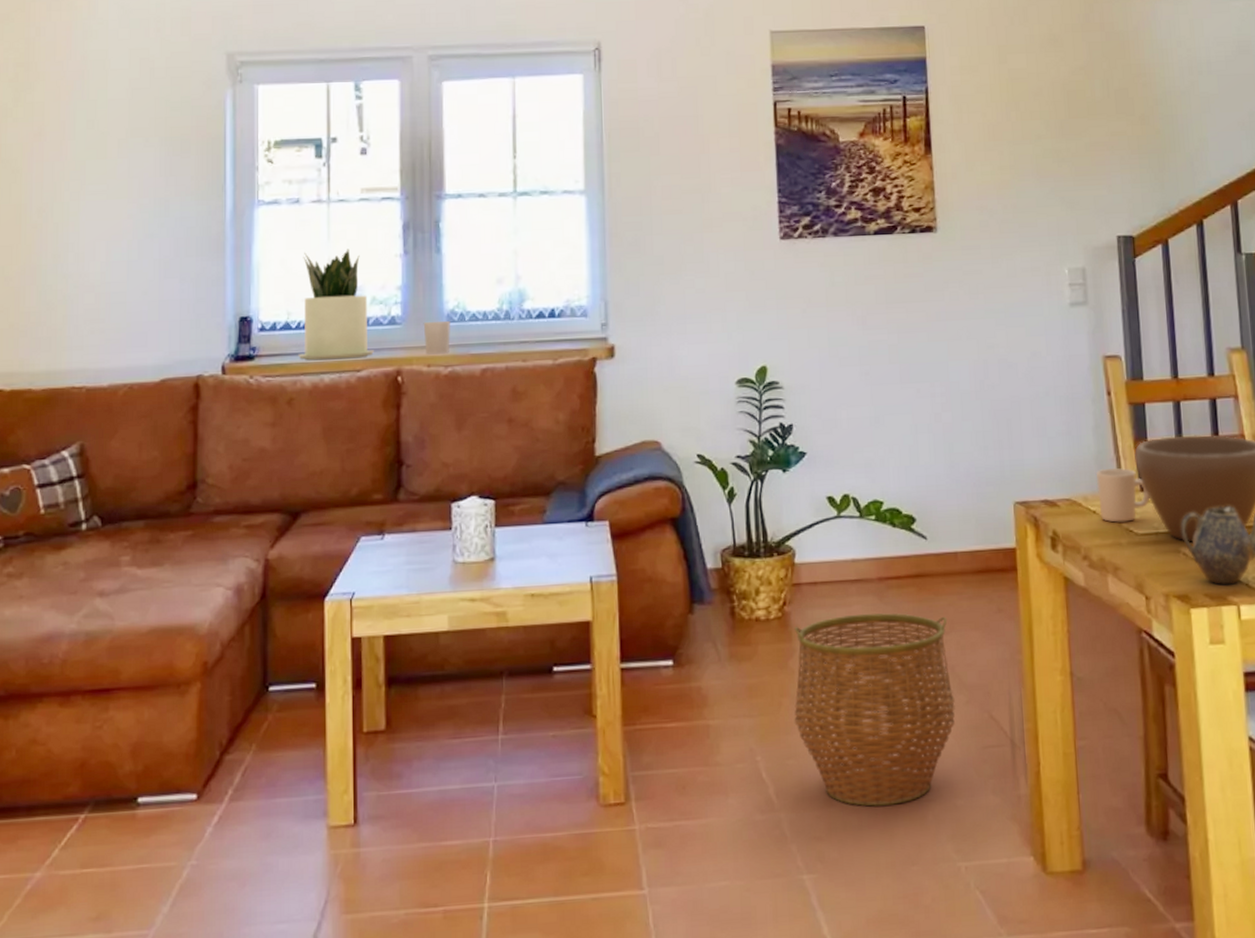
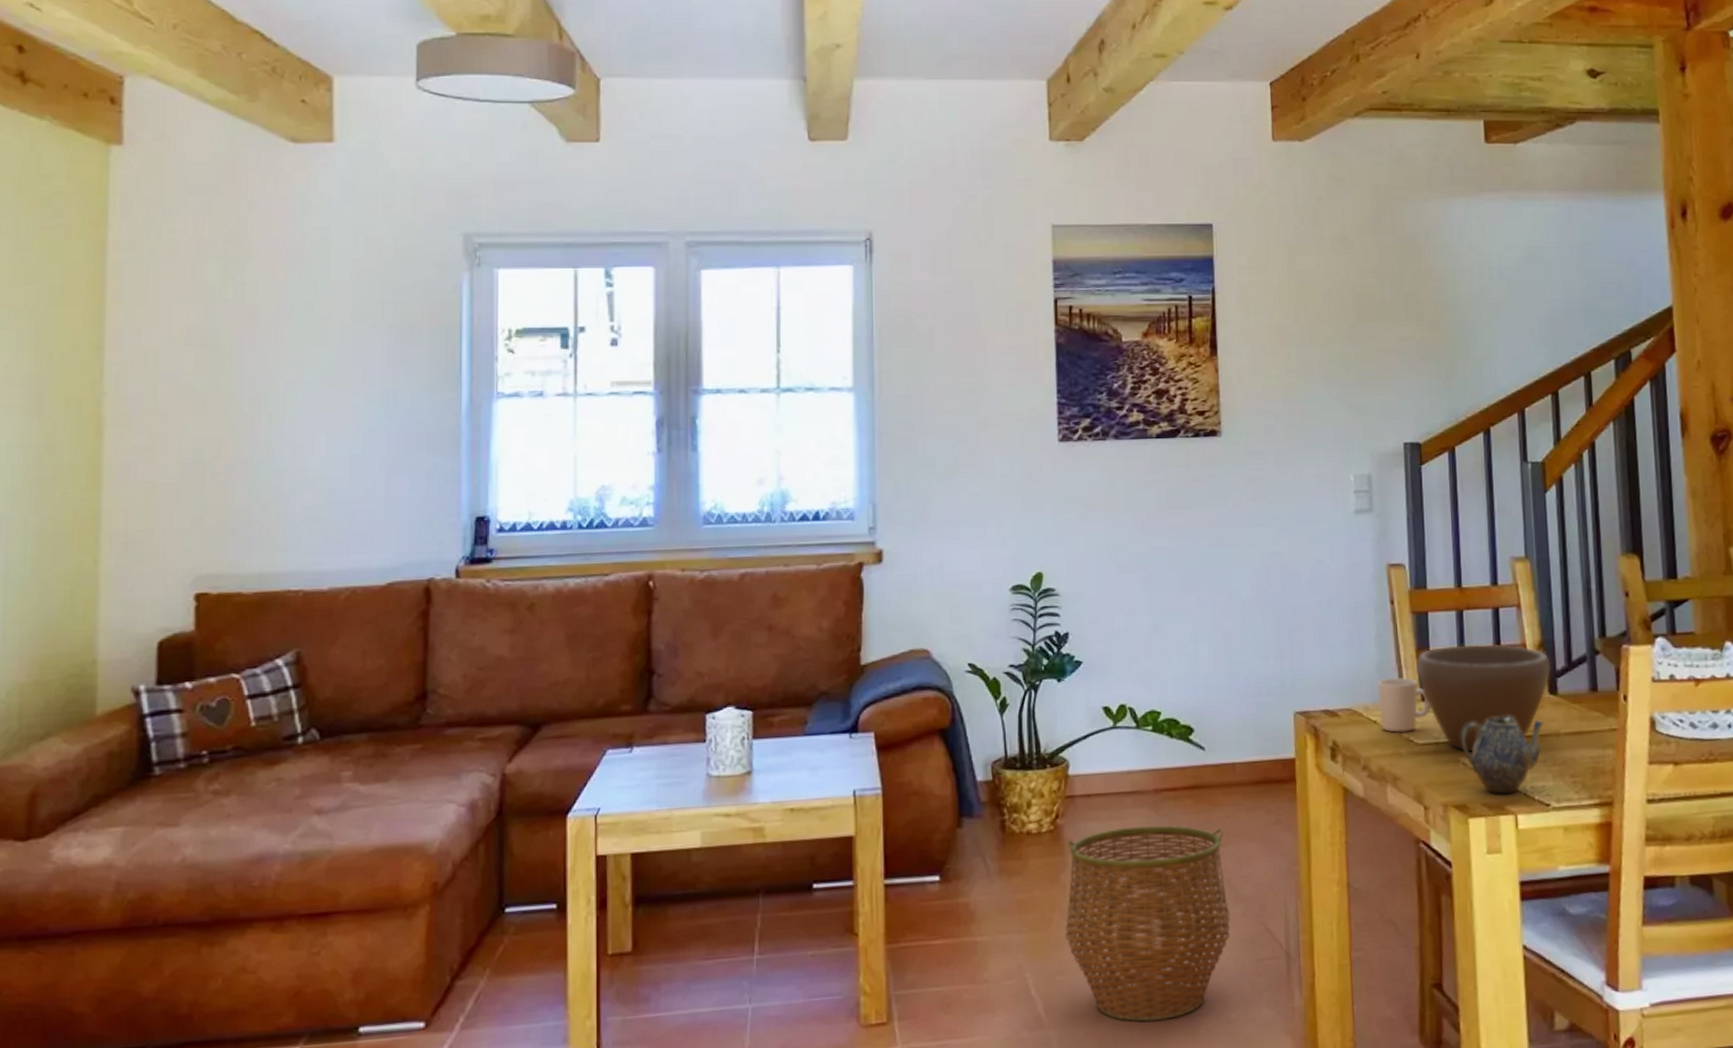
planter: present [298,249,374,361] -> none [540,445,623,564]
candle holder: present [423,321,450,355] -> none [677,523,707,558]

